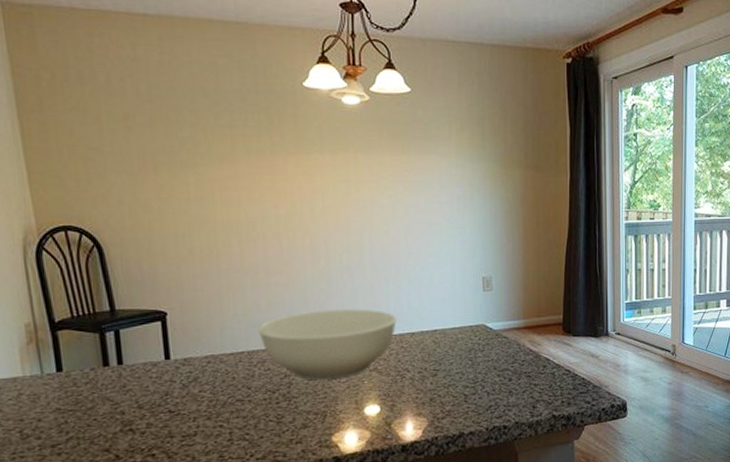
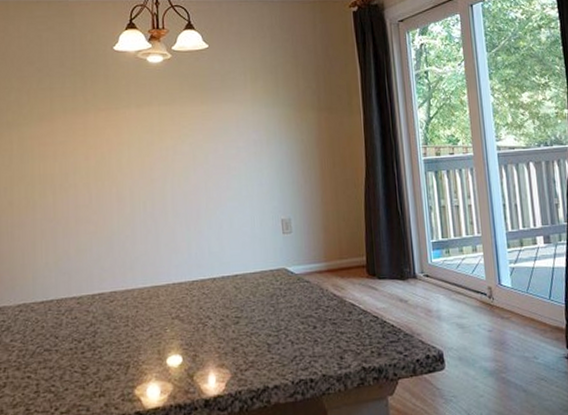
bowl: present [258,308,397,380] -> none [67,254,198,329]

